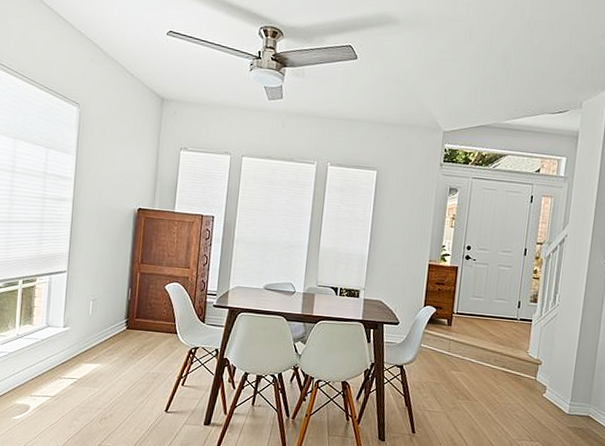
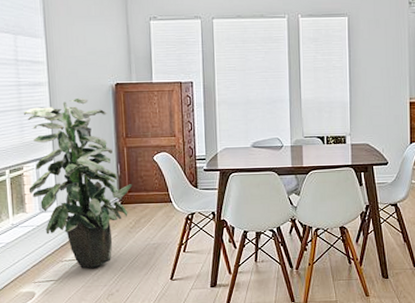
indoor plant: none [38,217,141,389] -> present [23,97,133,268]

